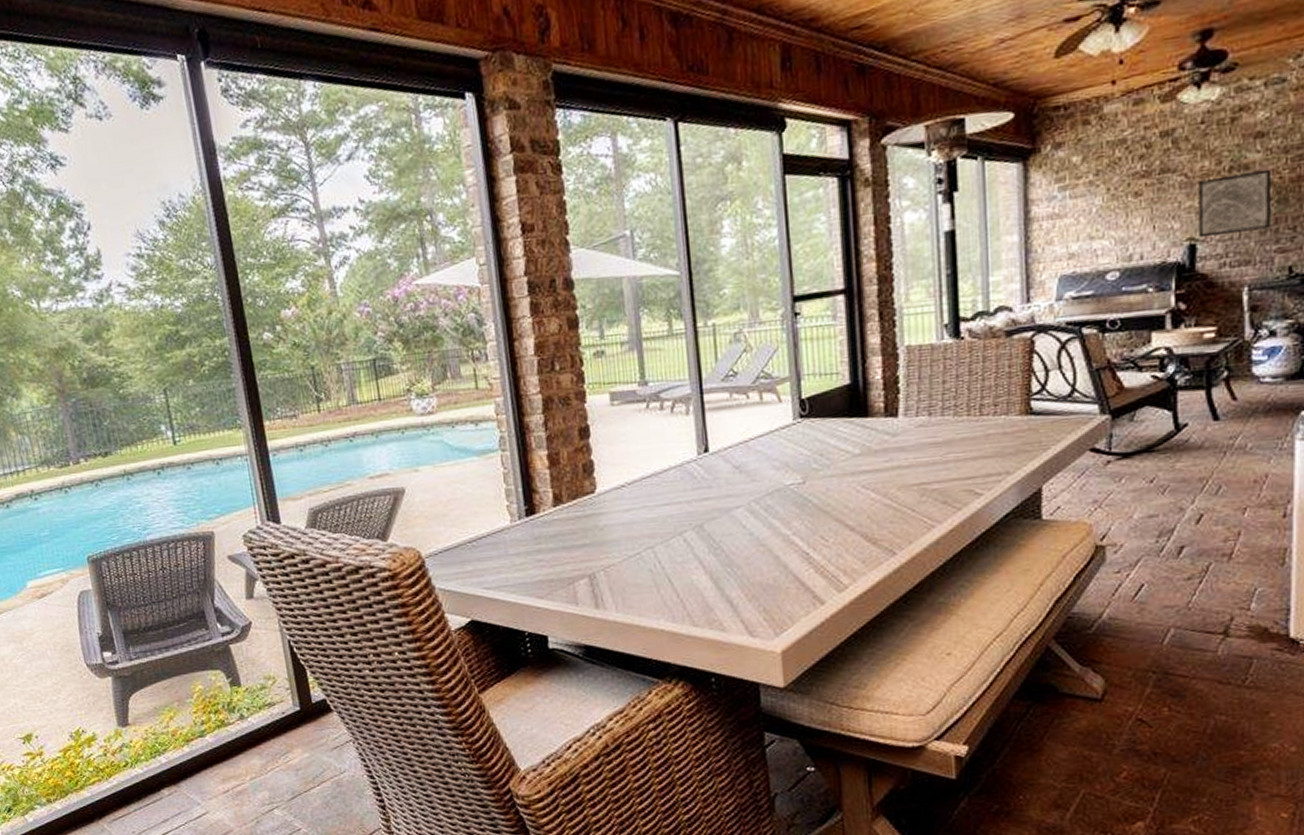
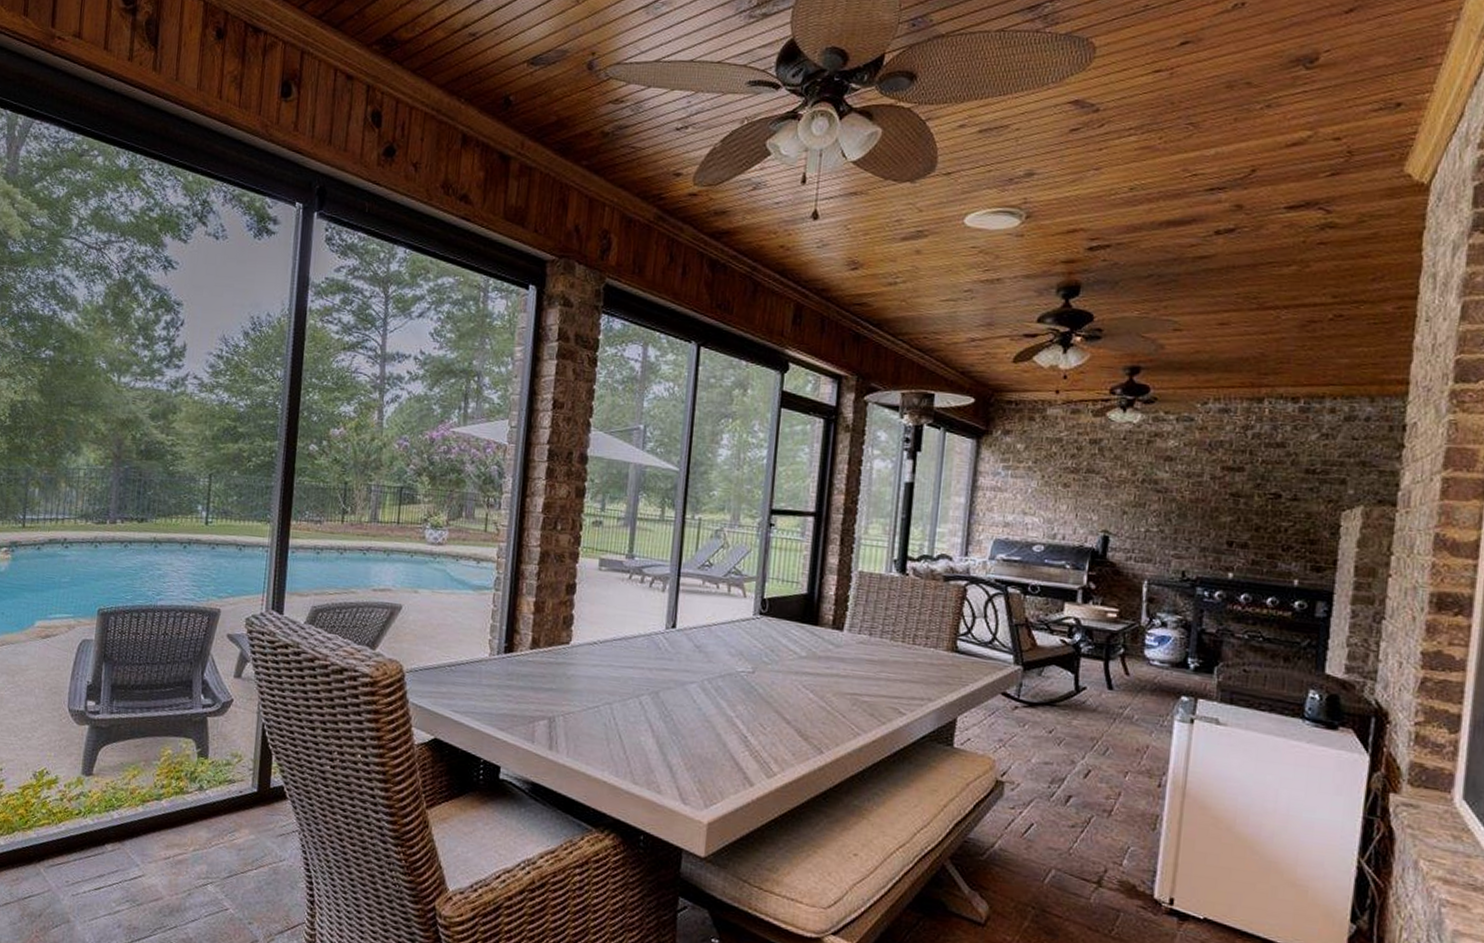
wall art: present [1198,169,1272,238] -> none [1112,485,1176,536]

